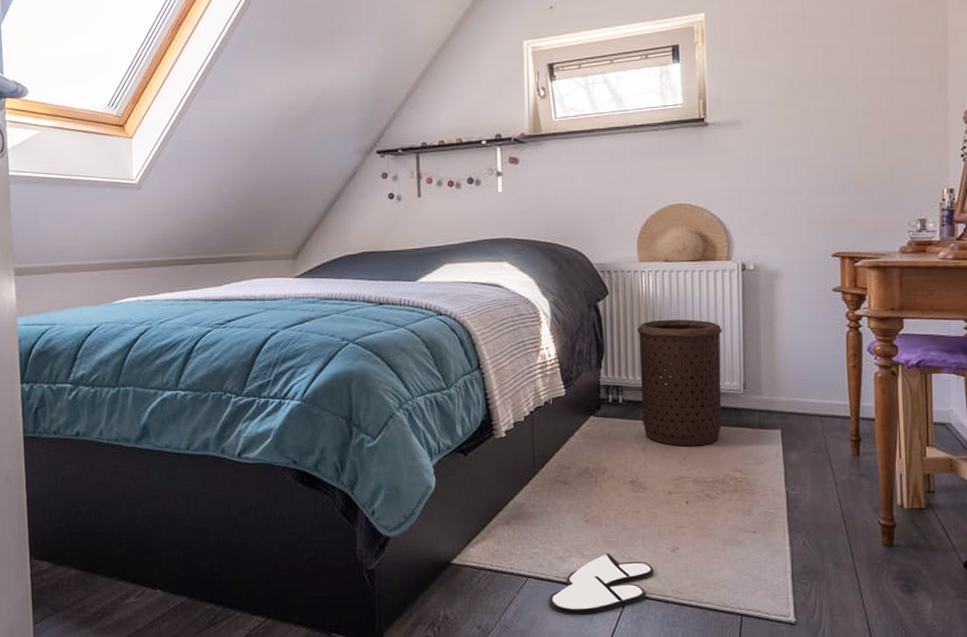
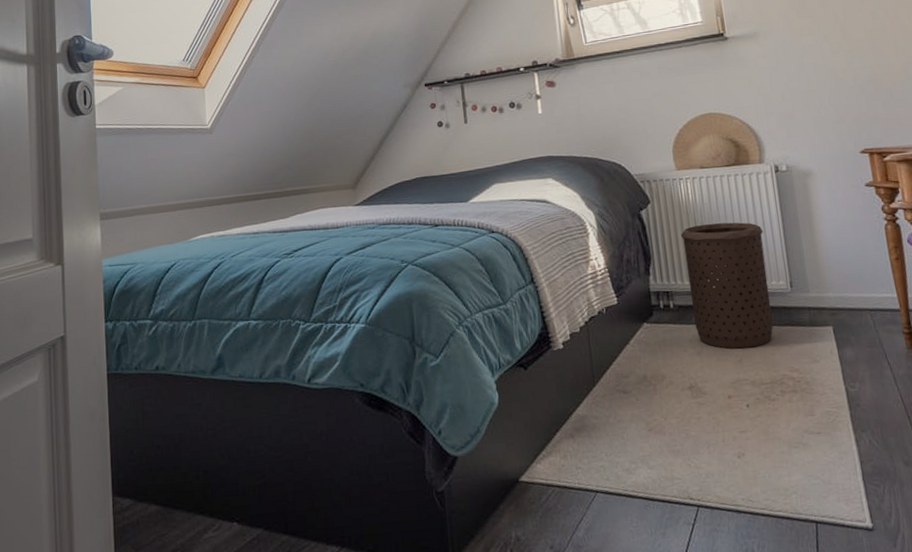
slippers: present [549,552,654,615] -> none [619,462,723,530]

